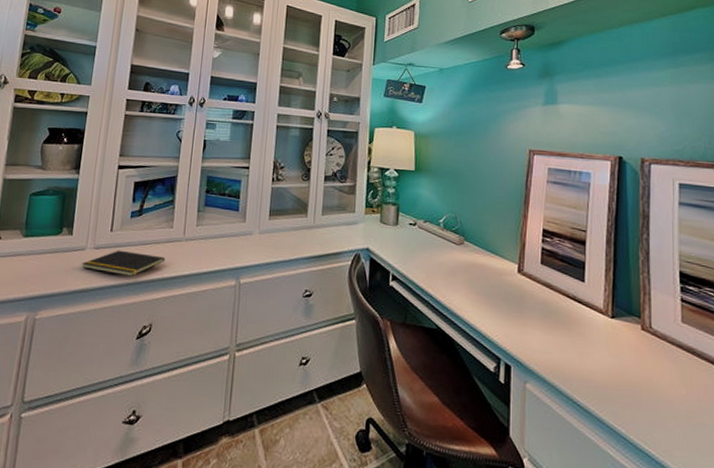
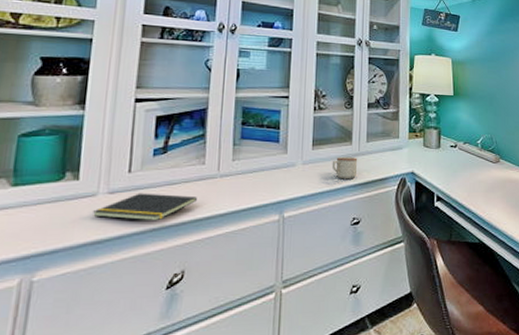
mug: none [286,228,313,251] -> present [331,156,358,180]

